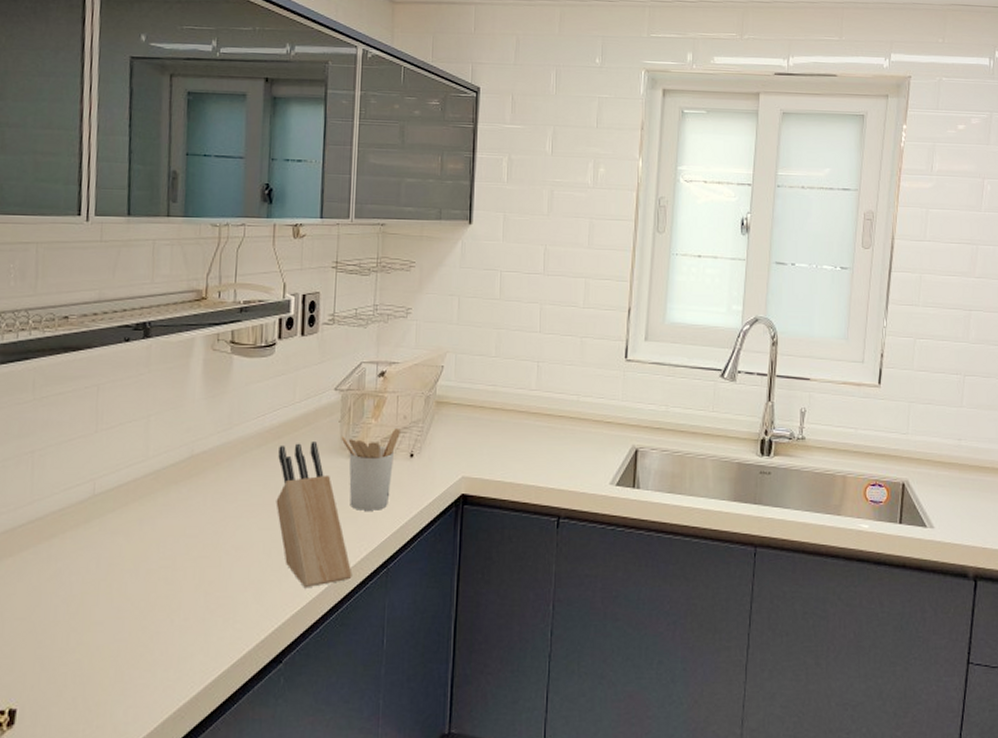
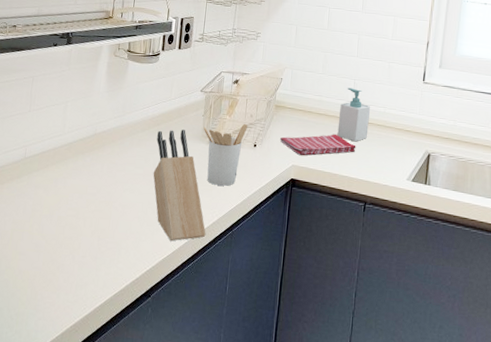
dish towel: none [443,432,544,464] -> present [279,133,356,156]
soap bottle: none [519,372,560,441] -> present [337,87,371,142]

